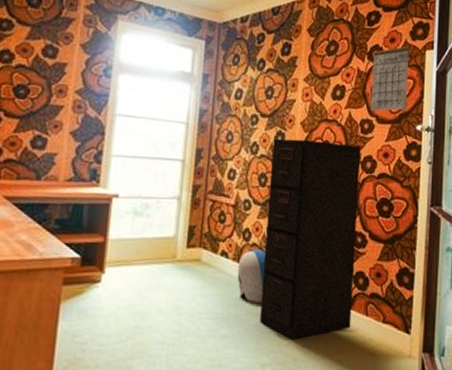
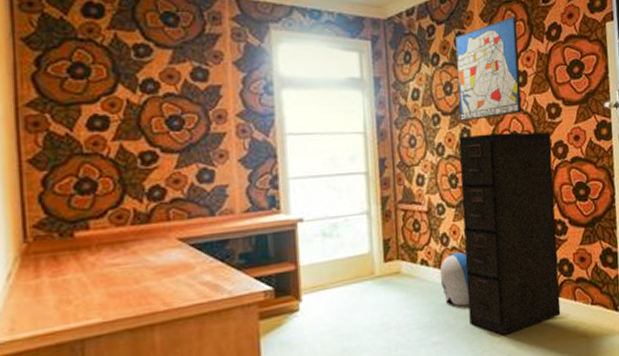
wall art: none [277,34,341,126] -> present [455,16,522,122]
calendar: present [370,35,411,112] -> none [551,11,593,94]

